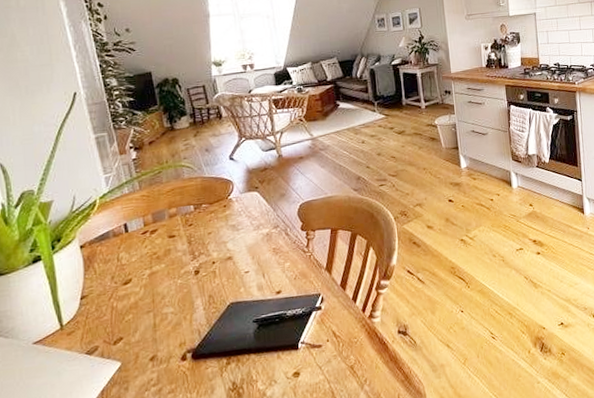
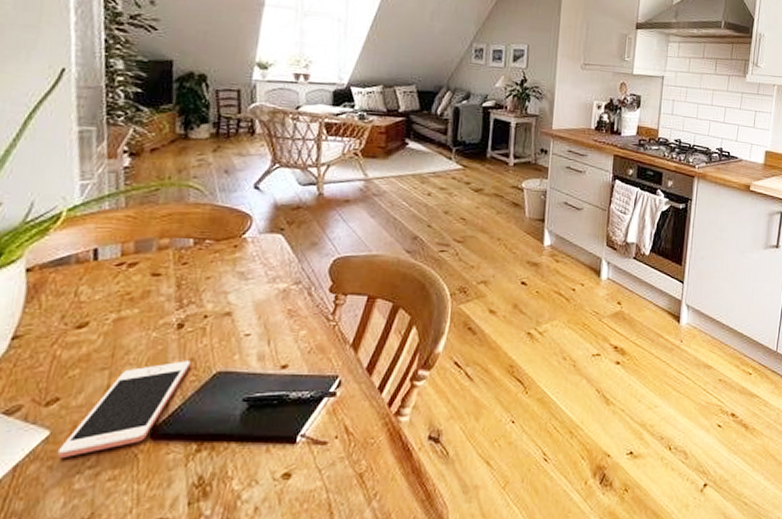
cell phone: none [129,297,210,381] -> present [57,360,191,458]

